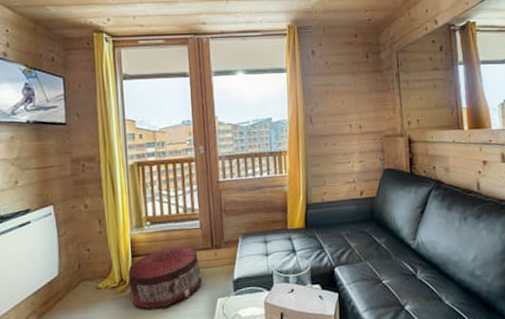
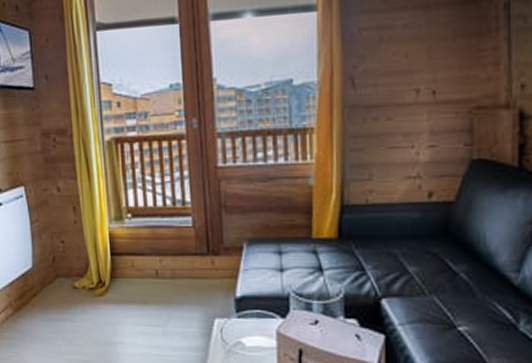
pouf: present [128,246,203,309] -> none [107,247,196,321]

